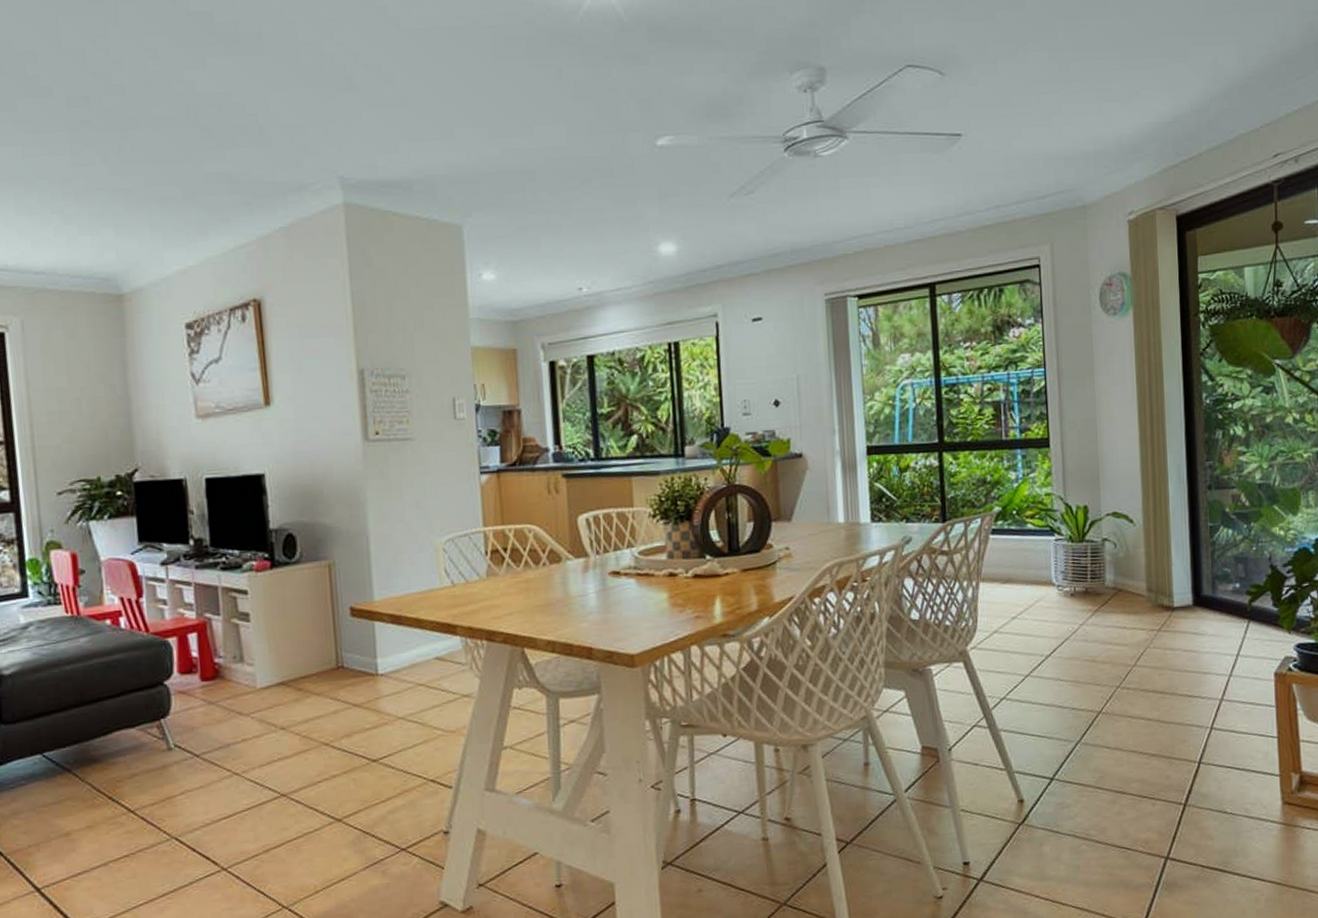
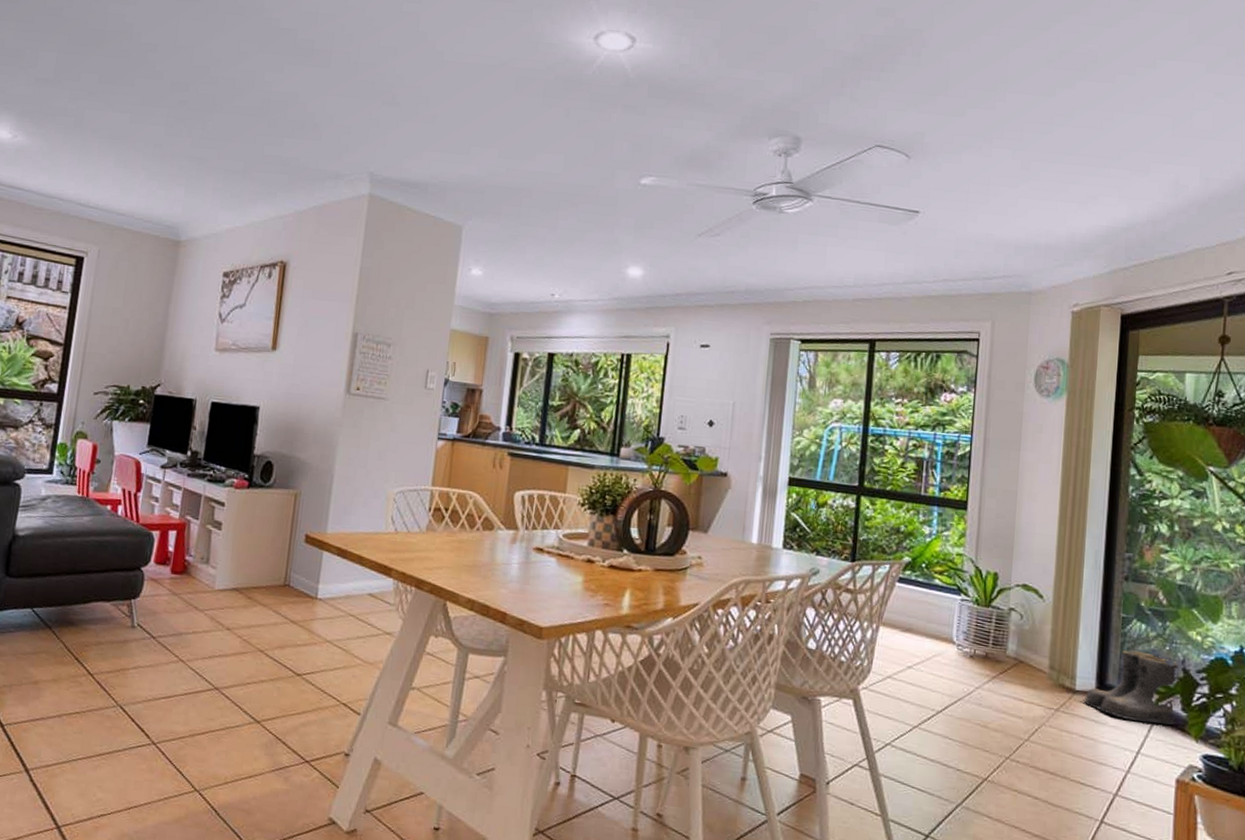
boots: none [1182,557,1270,626] -> present [1083,650,1179,726]

